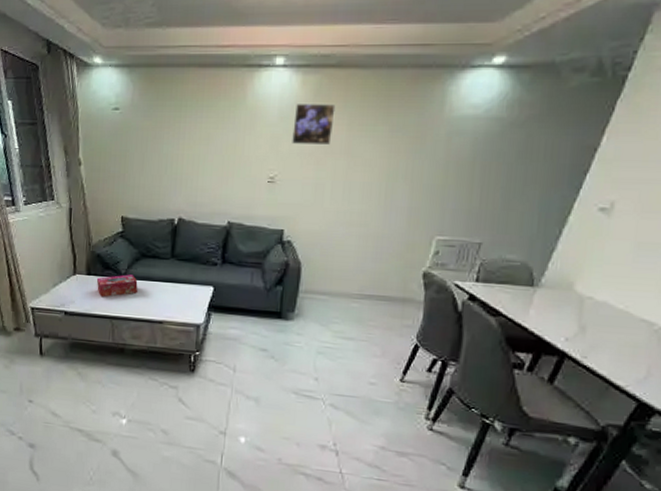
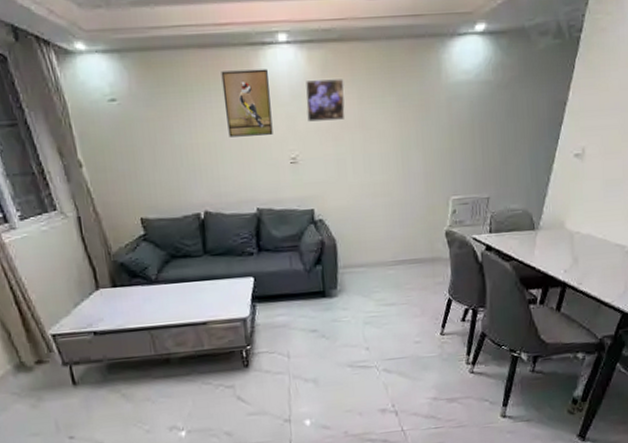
tissue box: present [96,274,138,297] -> none [124,279,173,309]
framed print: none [213,90,260,153] -> present [221,69,273,137]

